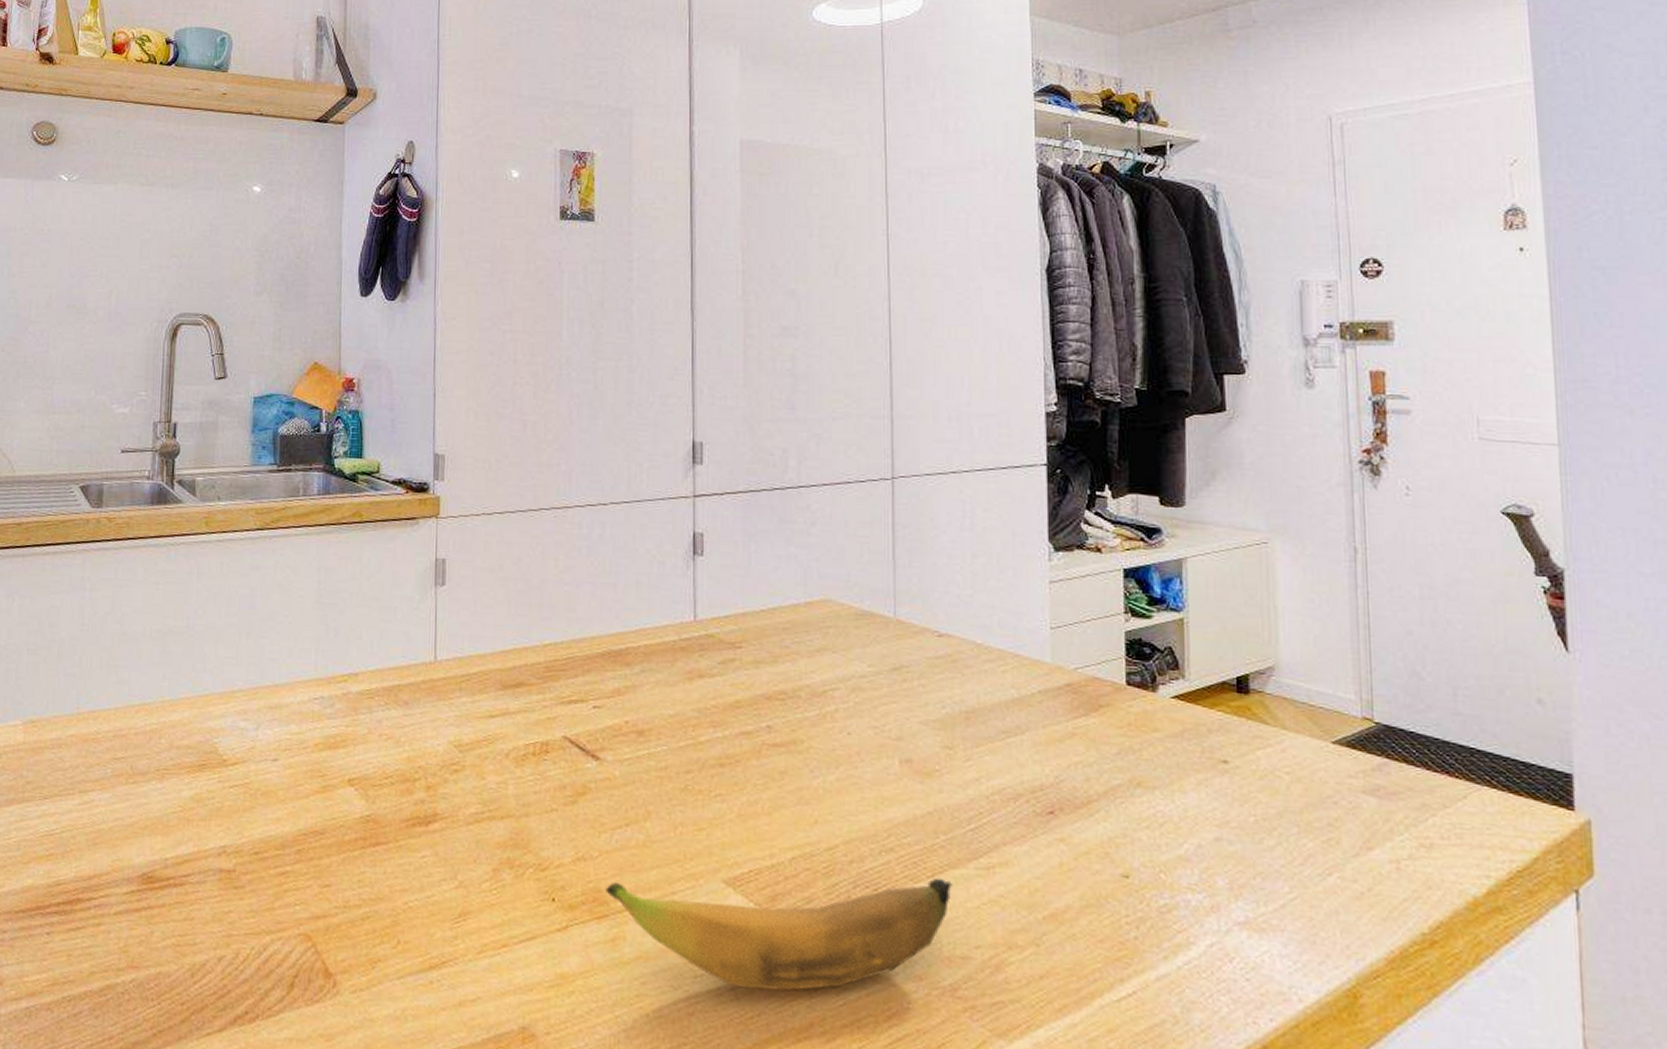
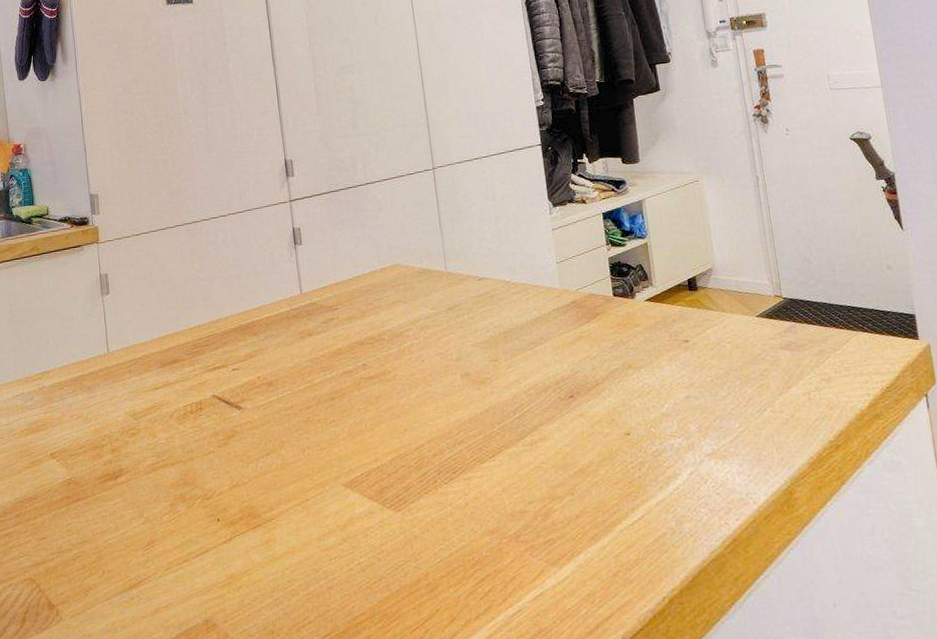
banana: present [606,877,954,991] -> none [257,456,509,562]

